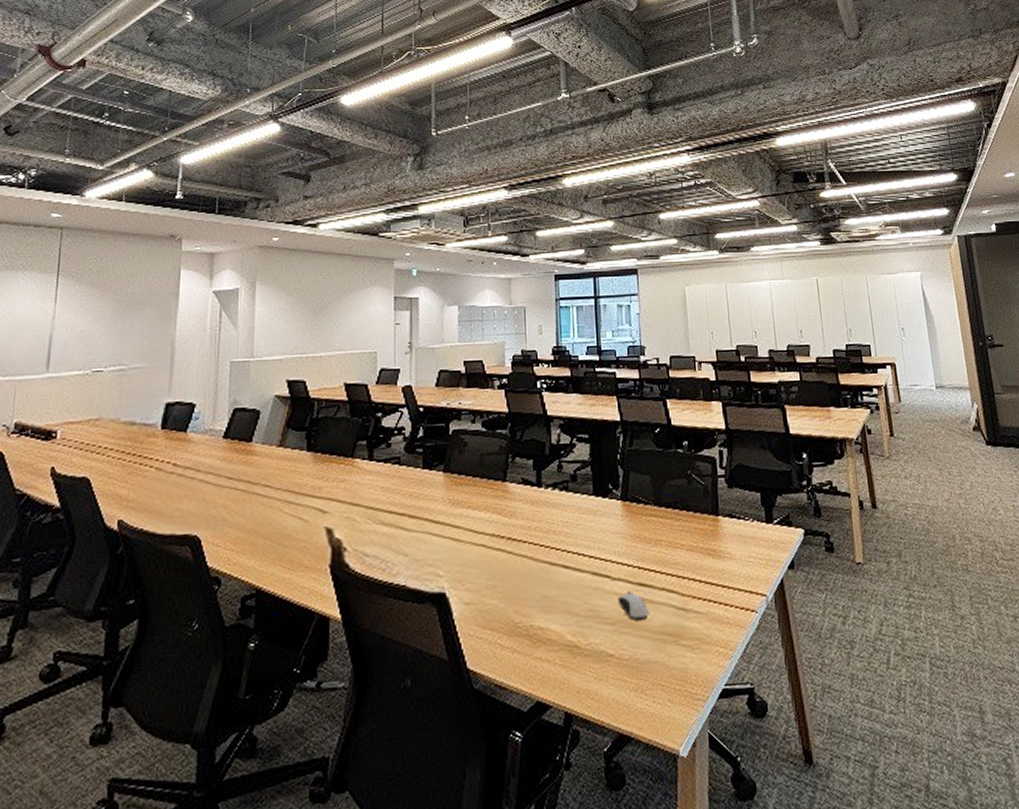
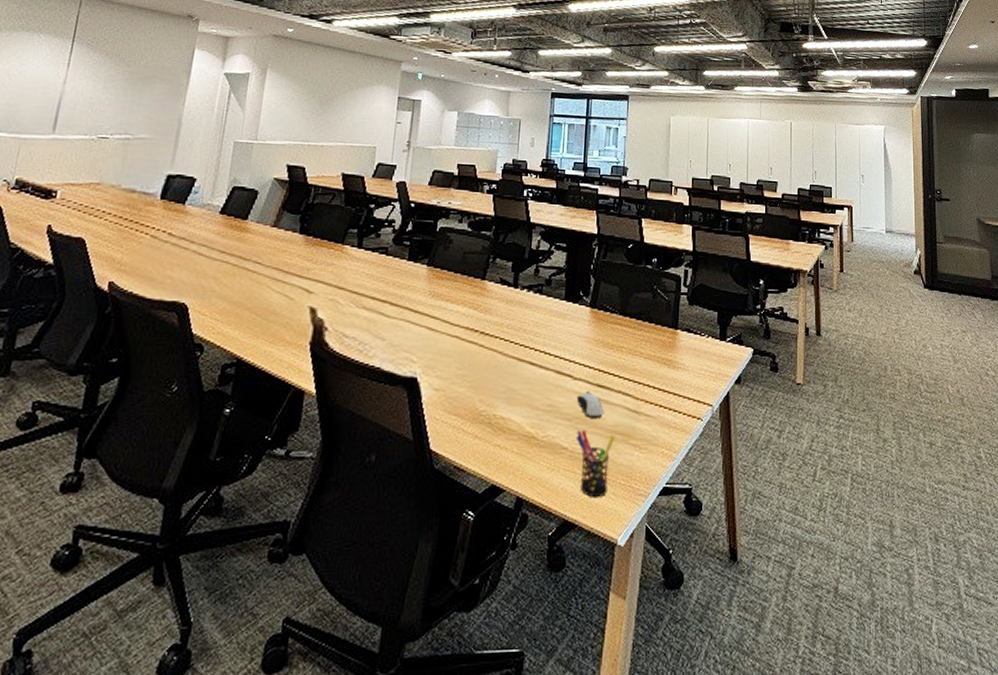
pen holder: none [621,634,664,707] -> present [575,430,615,498]

